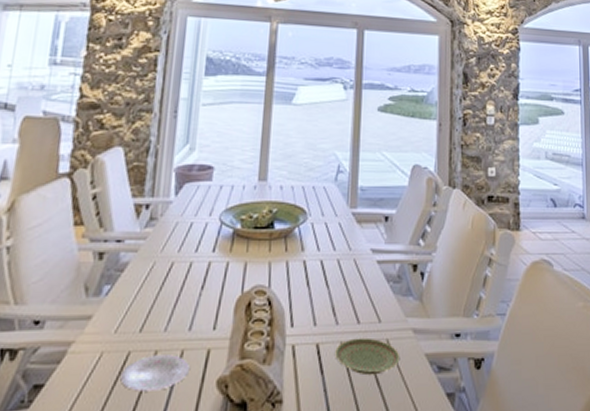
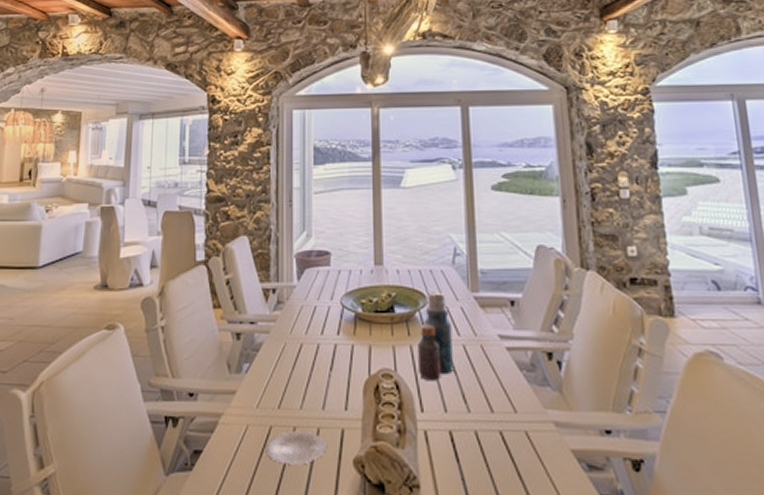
bottle: none [292,208,329,295] -> present [418,292,453,380]
plate: present [335,337,400,376] -> none [470,427,543,468]

